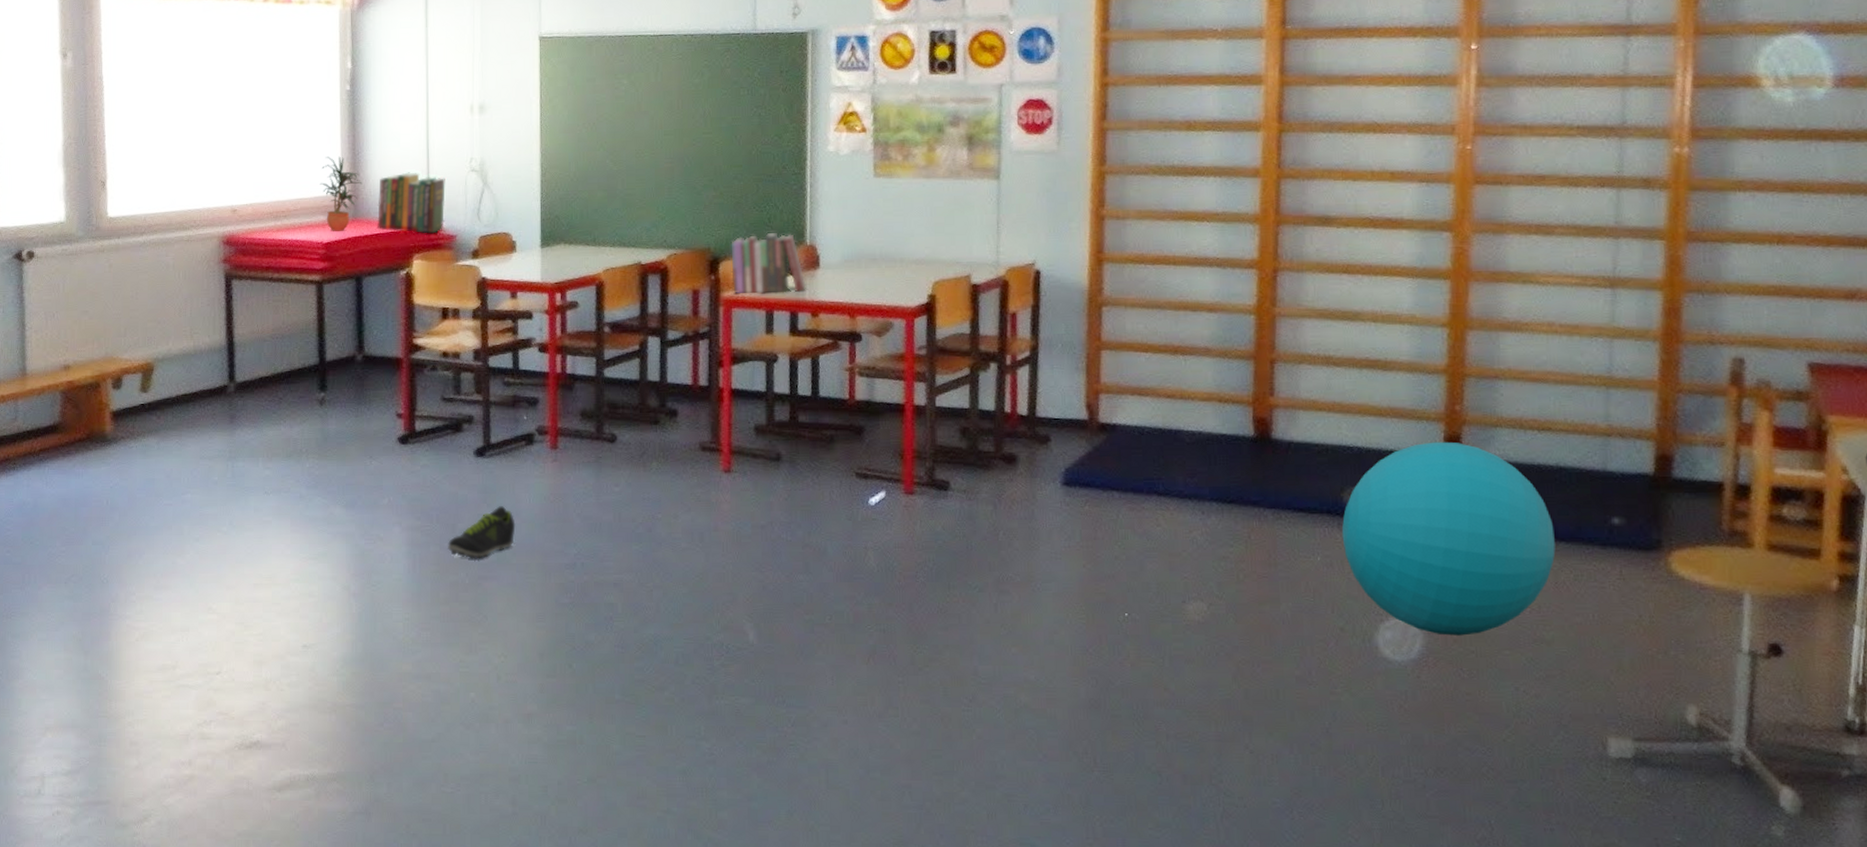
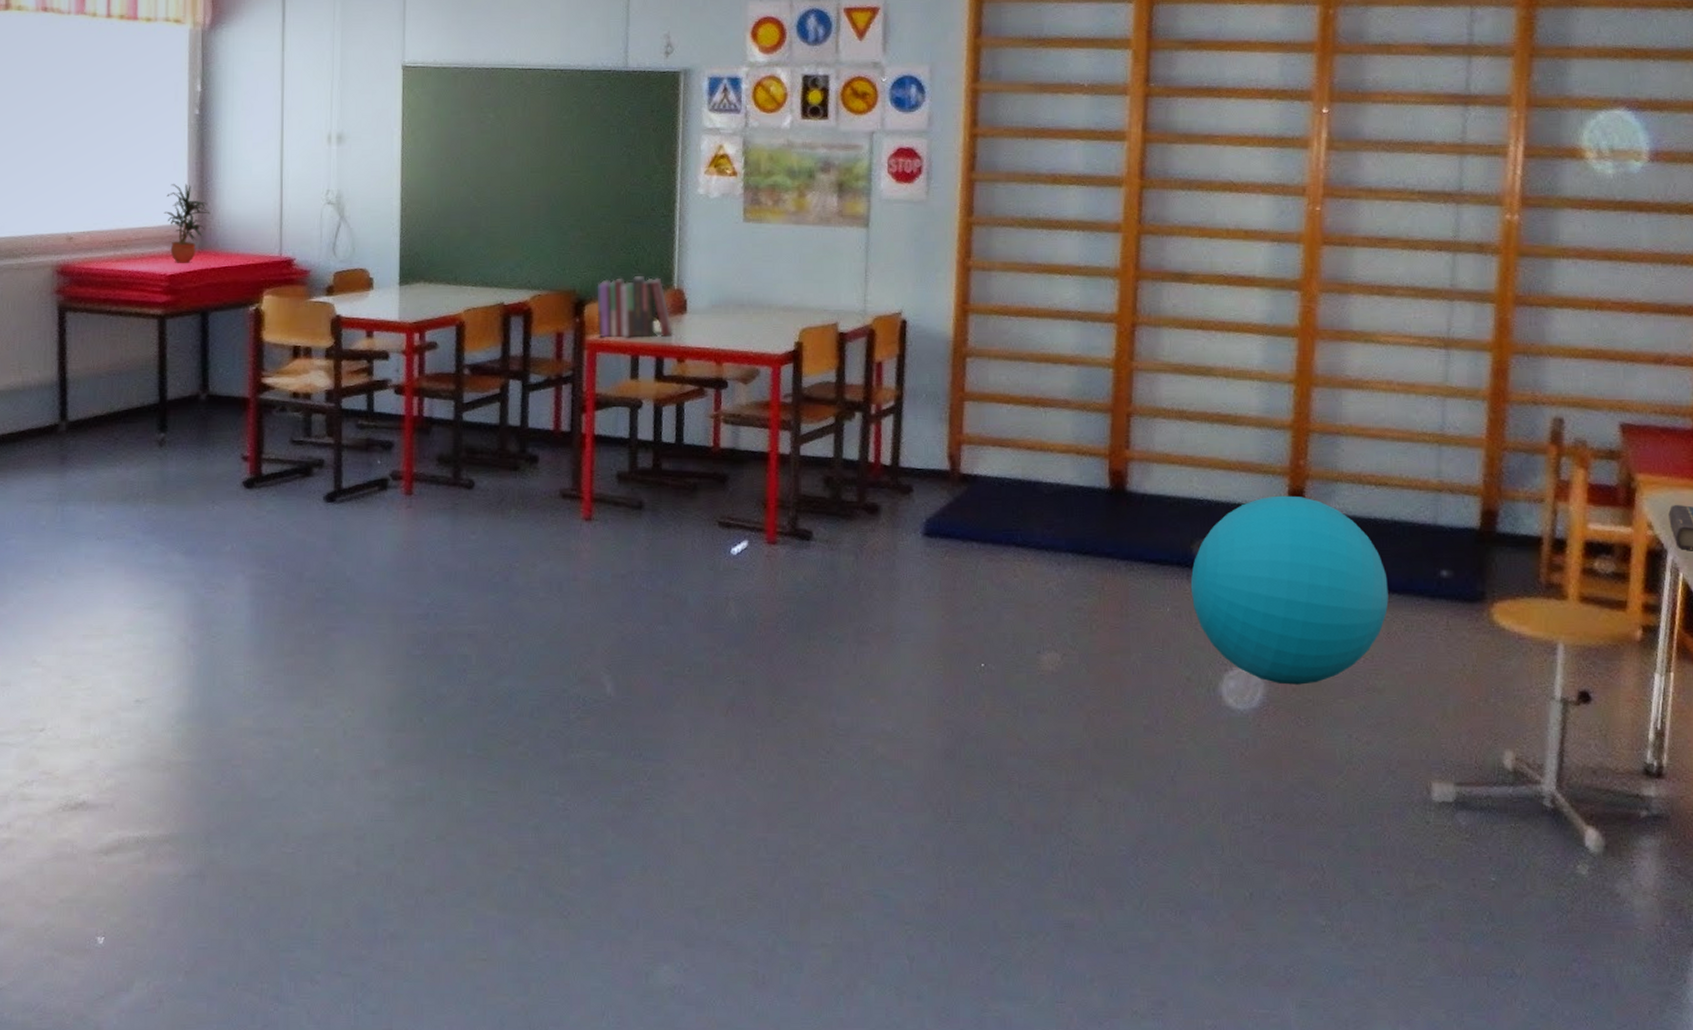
books: present [377,172,445,234] -> none [226,203,300,268]
athletic shoe: present [448,506,516,559] -> none [294,554,366,609]

